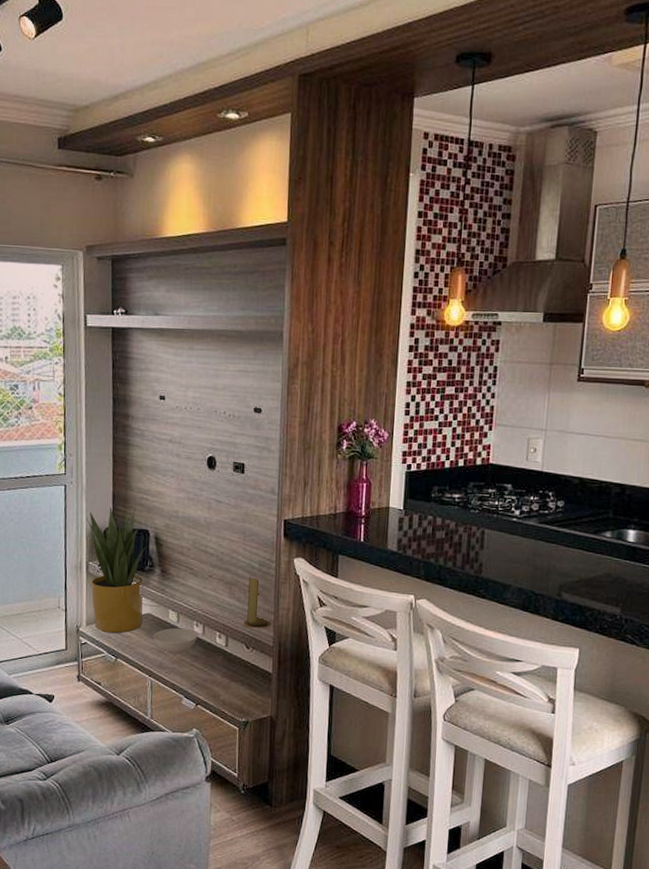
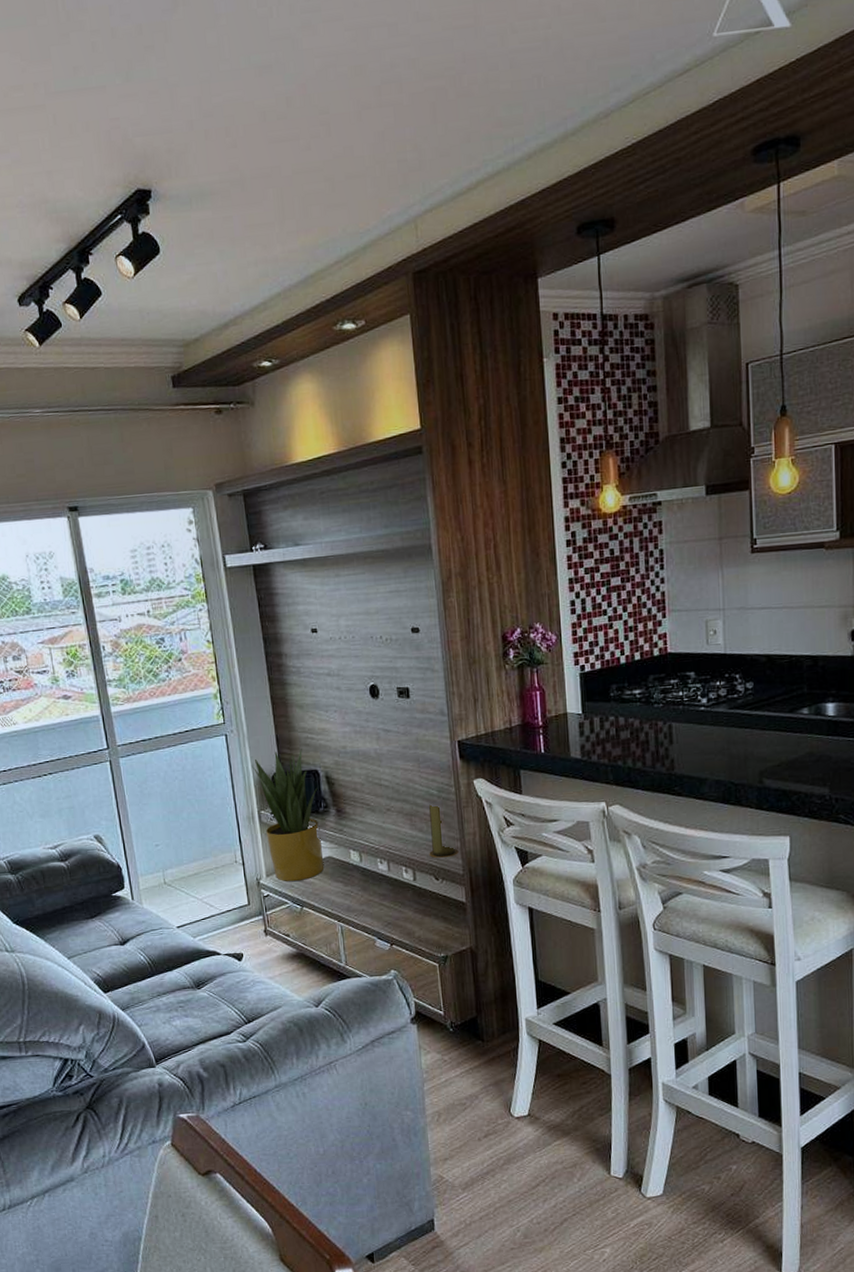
bowl: present [153,628,198,653] -> none [336,867,384,894]

